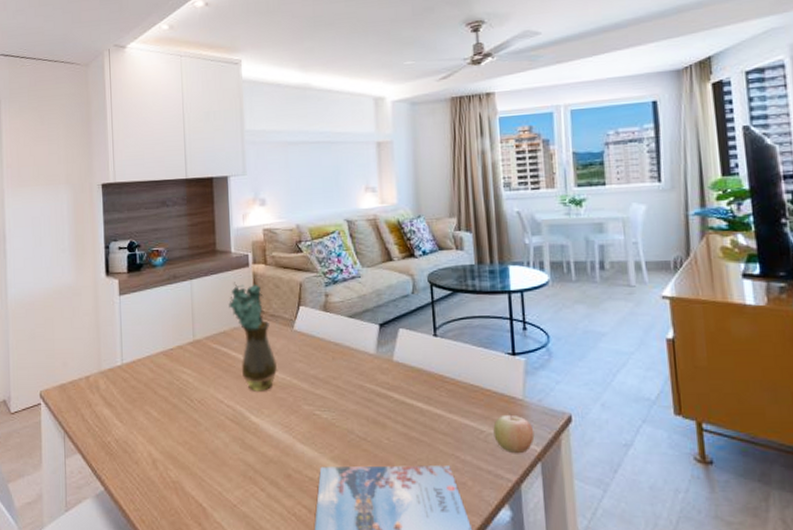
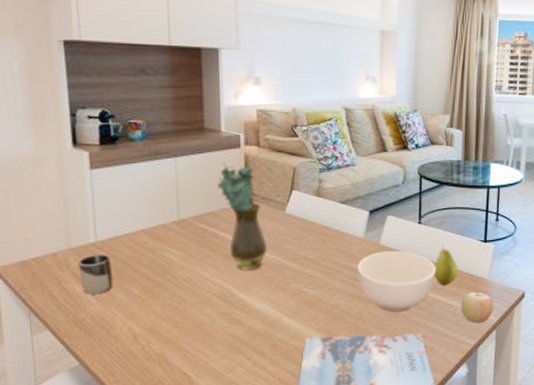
cup: none [107,377,136,417] -> present [78,255,114,295]
bowl: none [371,368,459,438] -> present [358,251,436,312]
fruit: none [456,361,485,407] -> present [433,246,458,286]

